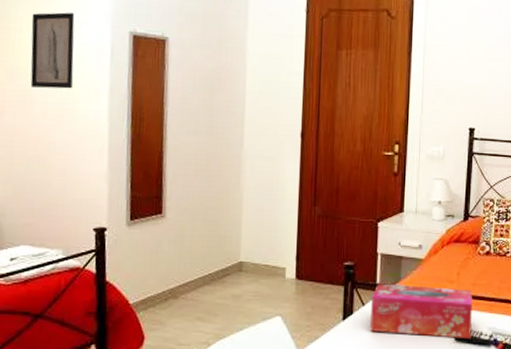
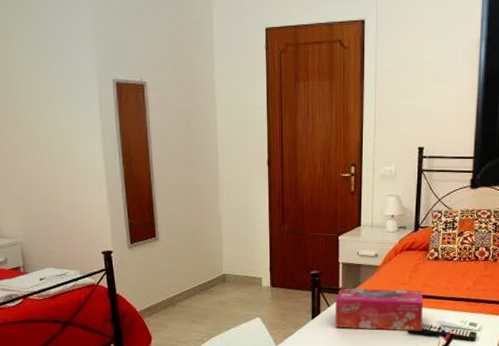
wall art: present [30,12,75,89] -> none [29,66,70,135]

